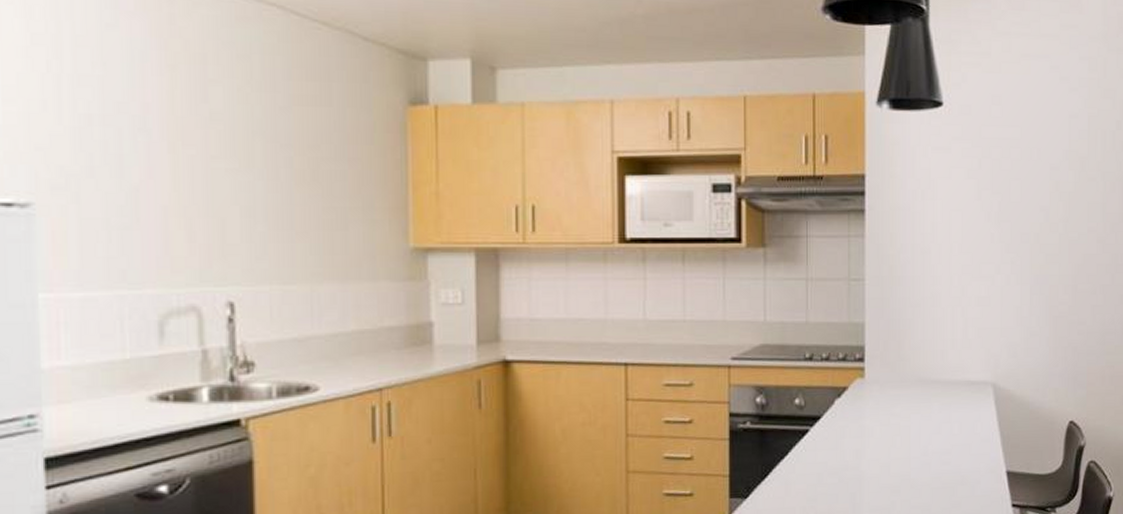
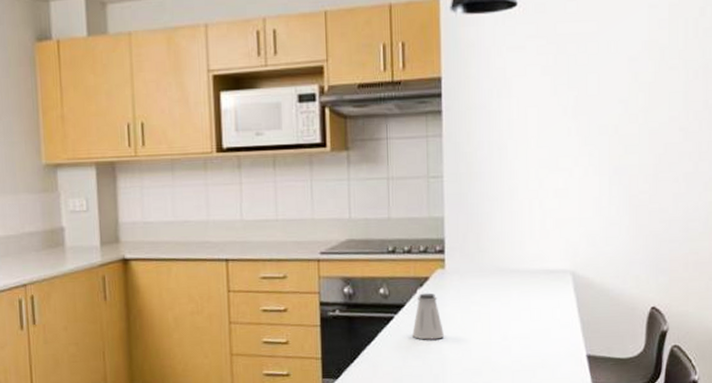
saltshaker: none [829,404,862,455] -> present [412,293,444,340]

